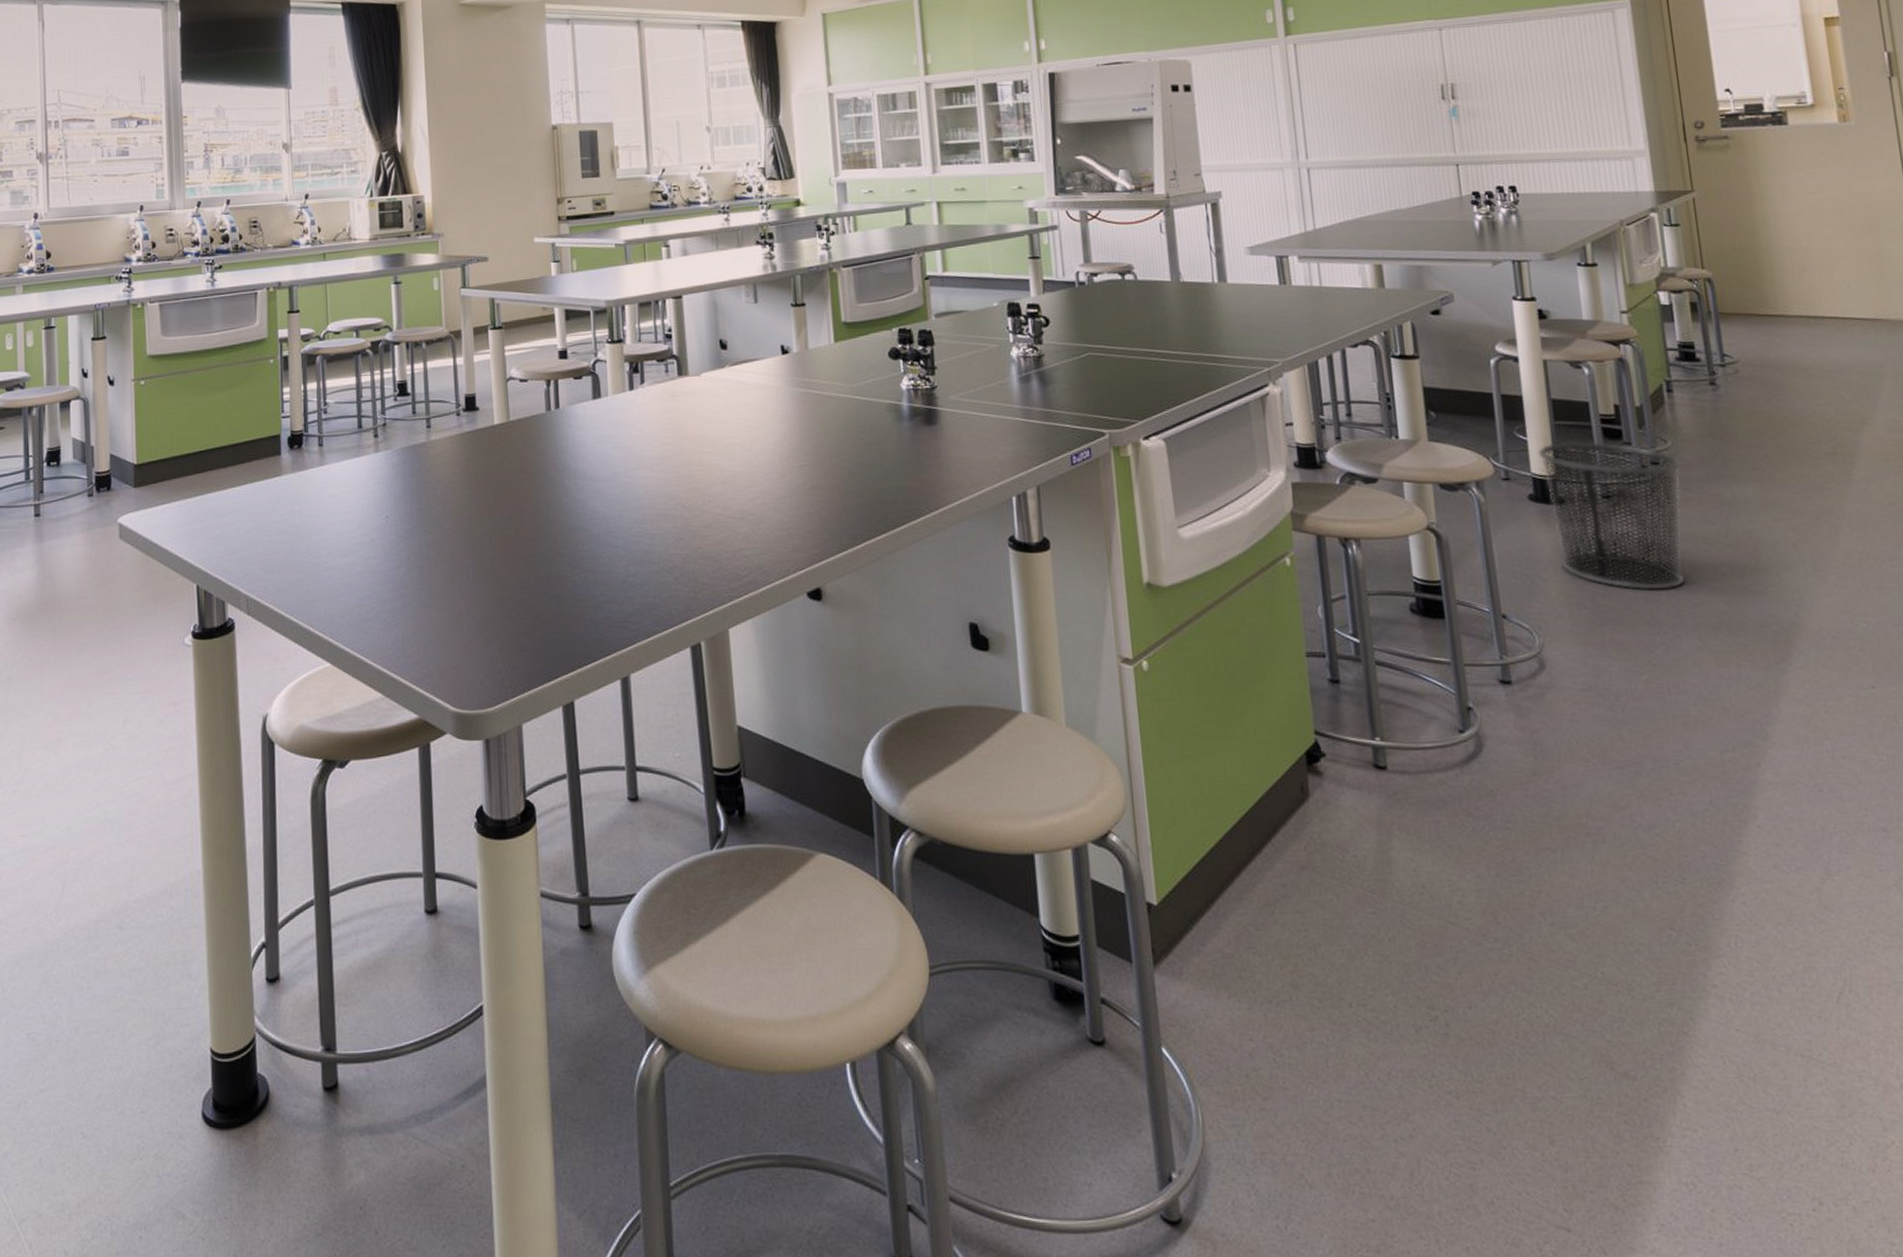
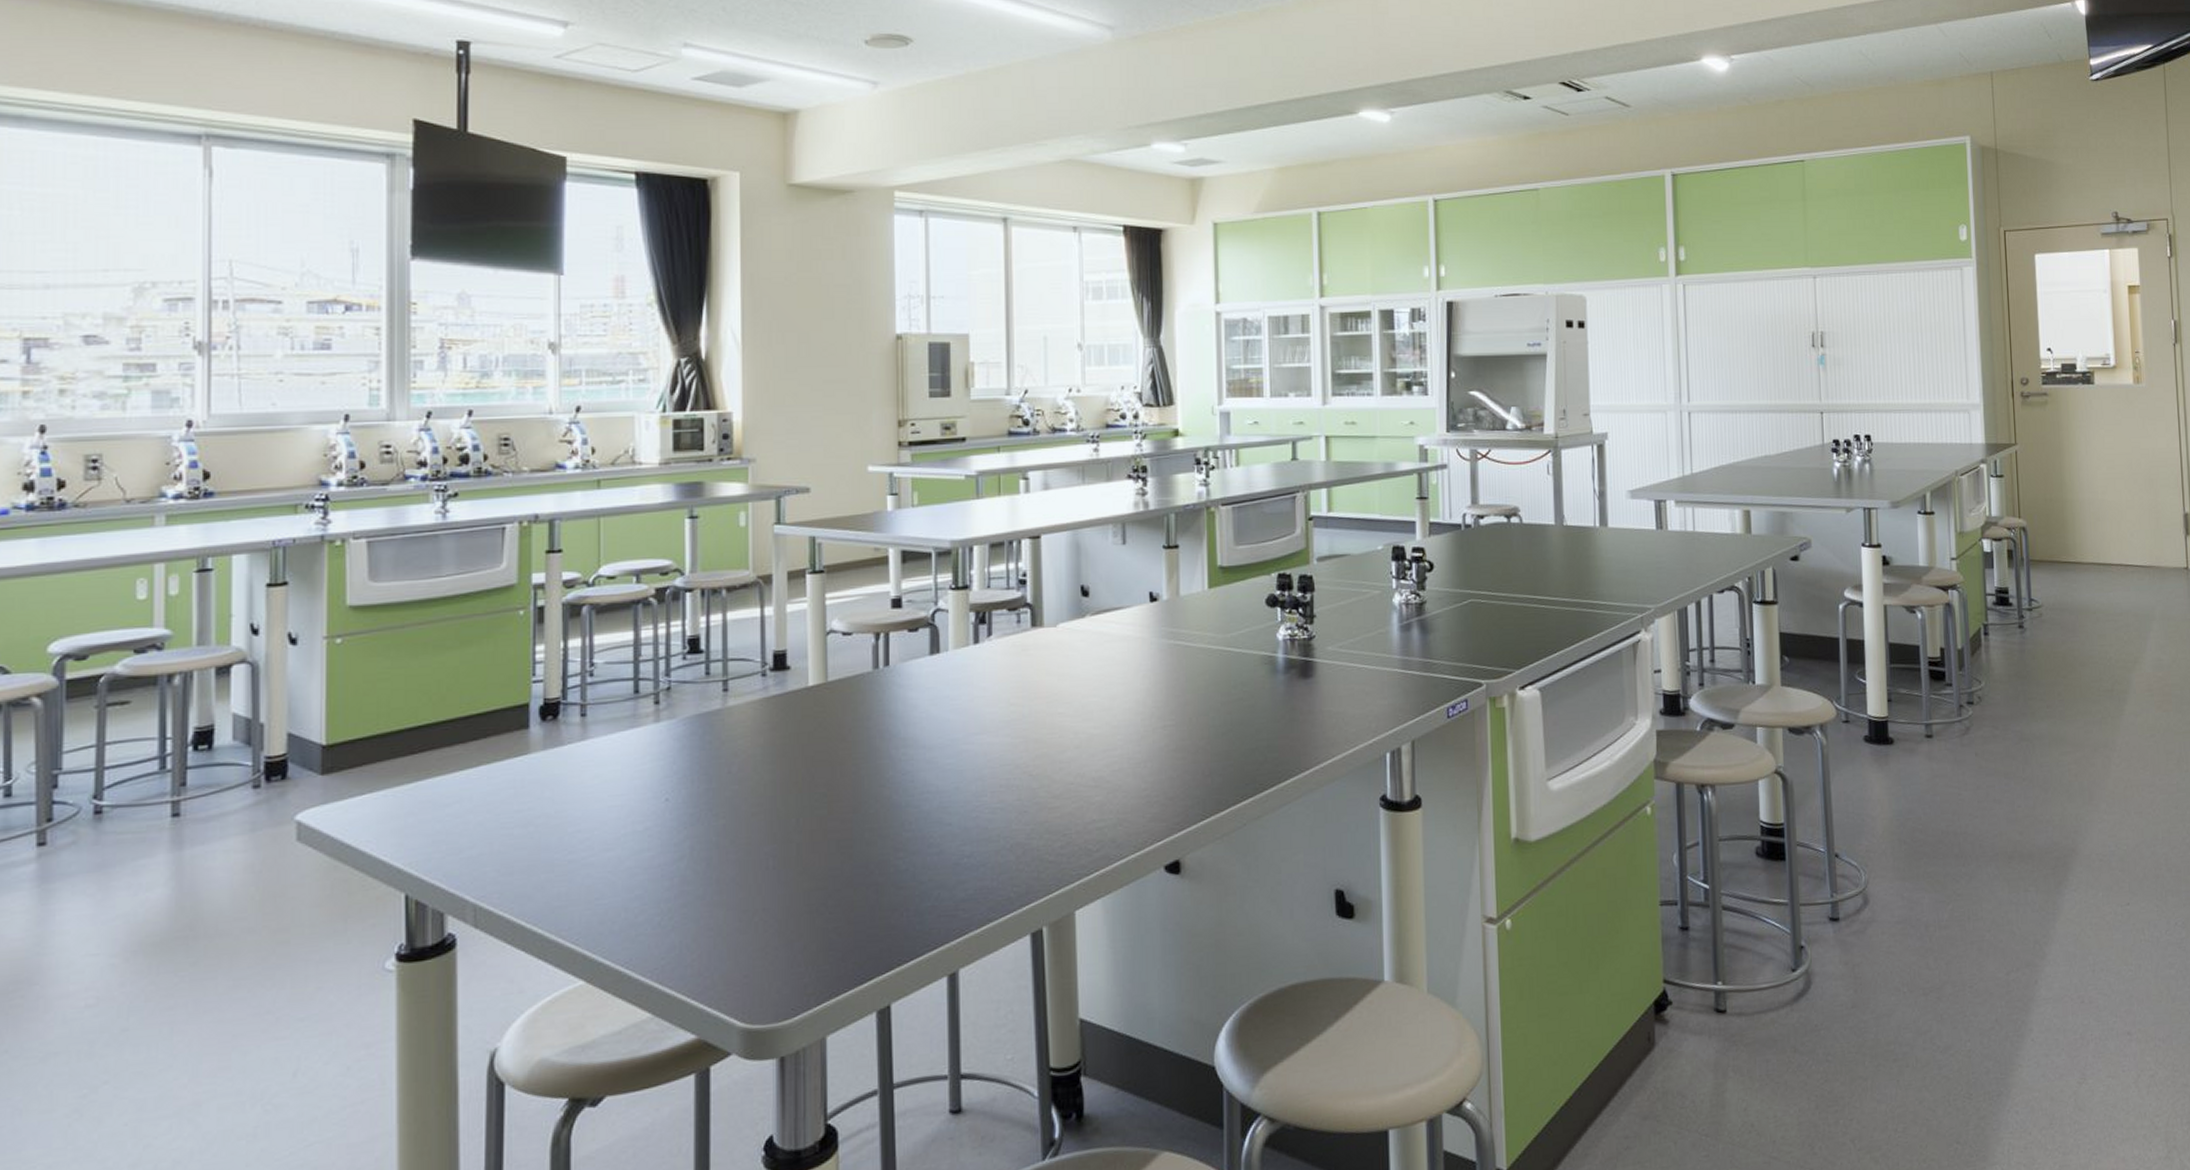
waste bin: present [1538,441,1684,591] -> none [1874,683,1991,825]

